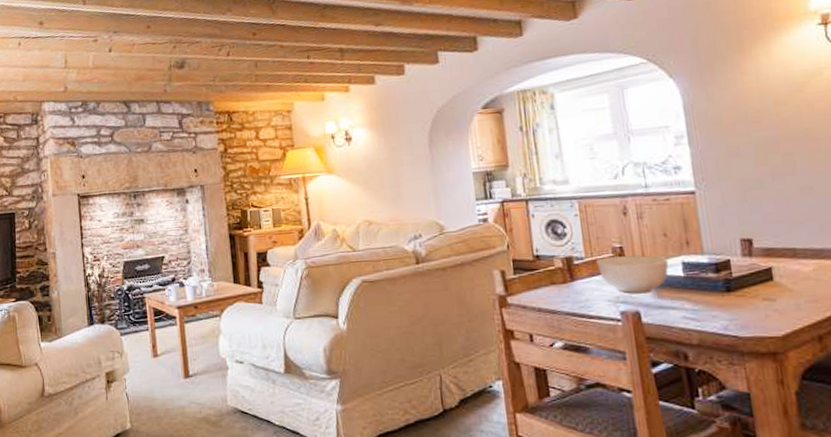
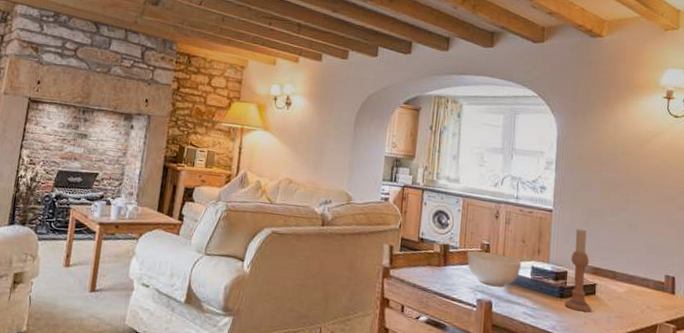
candlestick: none [731,206,773,304] -> present [564,228,592,313]

